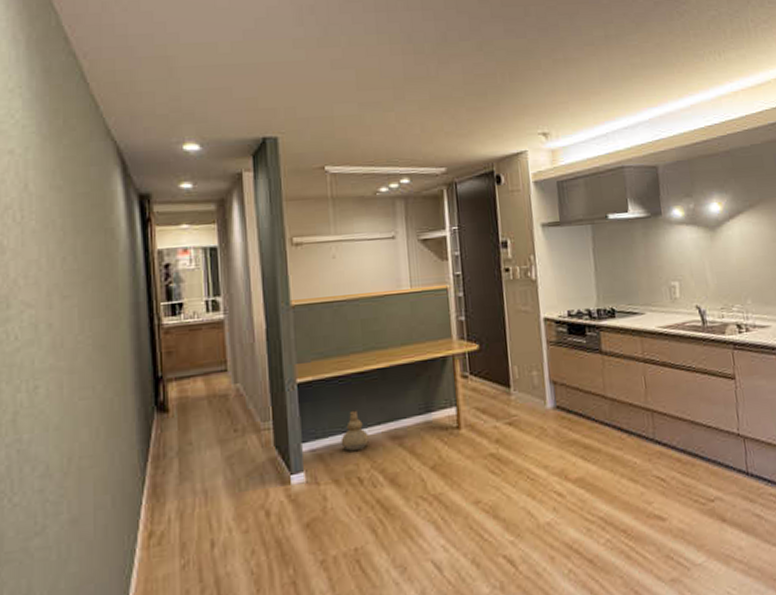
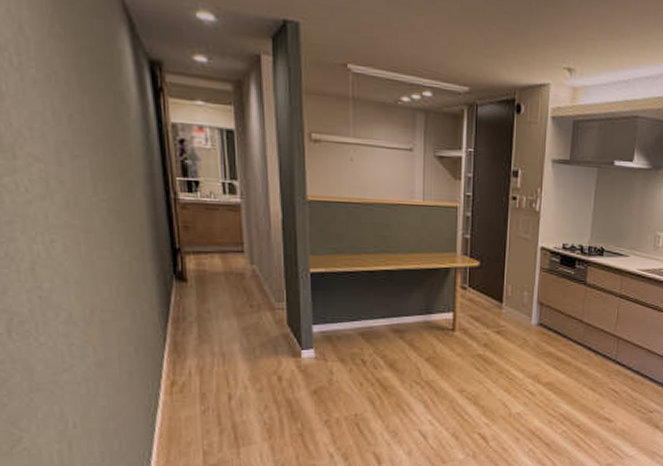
vase: present [340,410,369,451] -> none [348,303,373,337]

